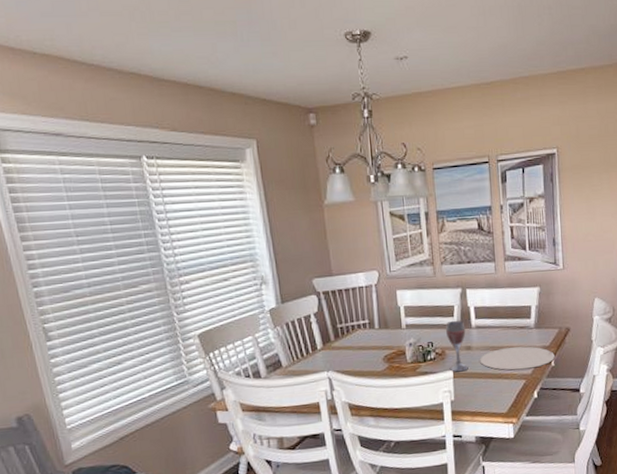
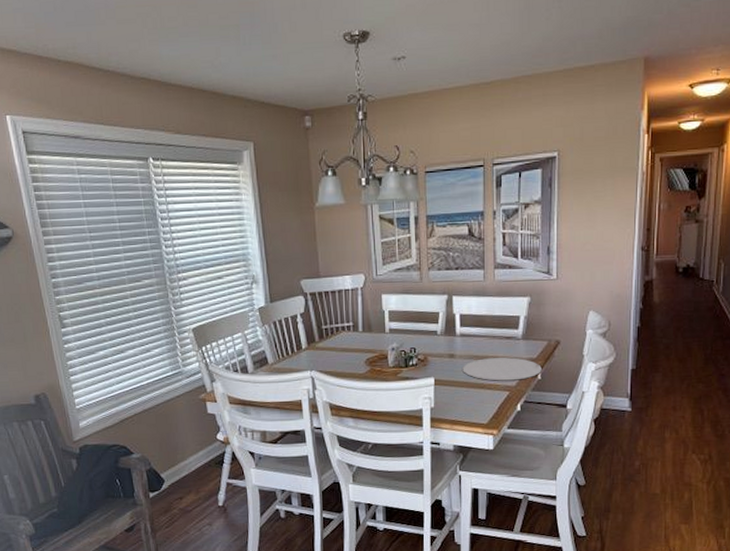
cup: present [445,320,468,372] -> none [429,327,450,379]

